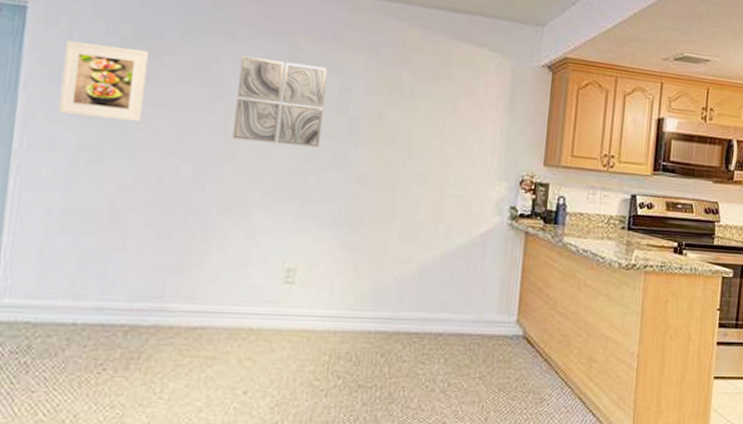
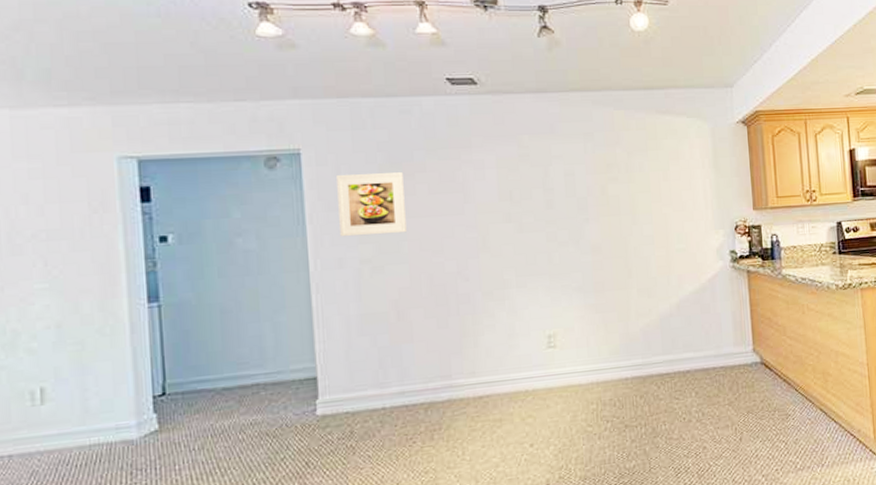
wall art: present [232,56,328,148] -> none [479,158,557,233]

